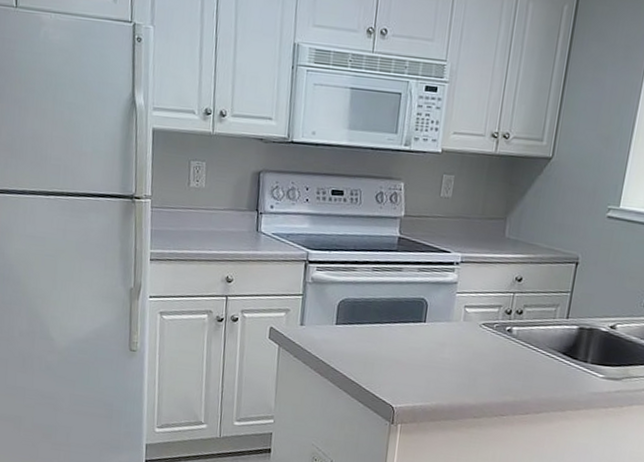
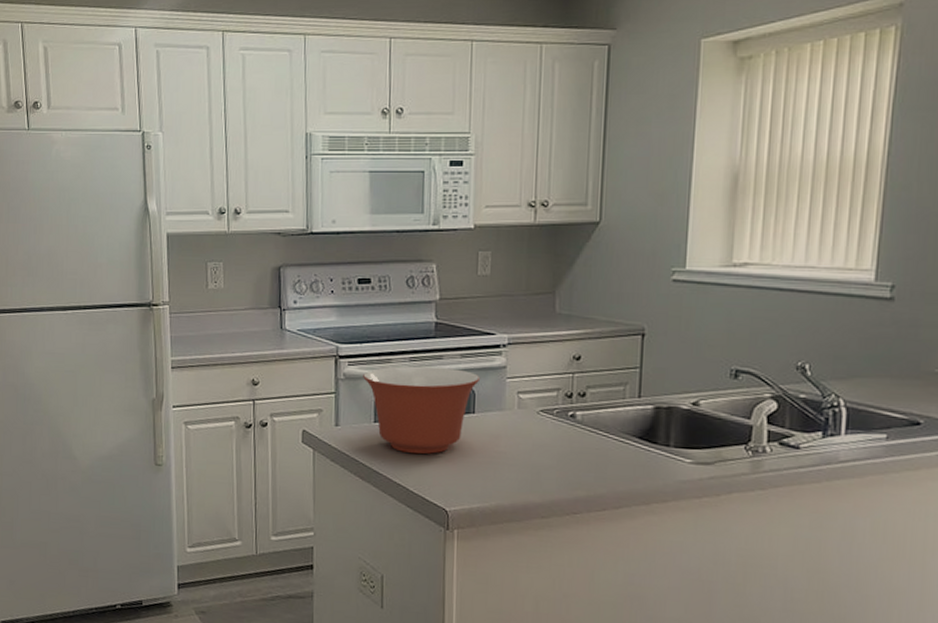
mixing bowl: none [329,274,434,356] -> present [363,366,481,454]

